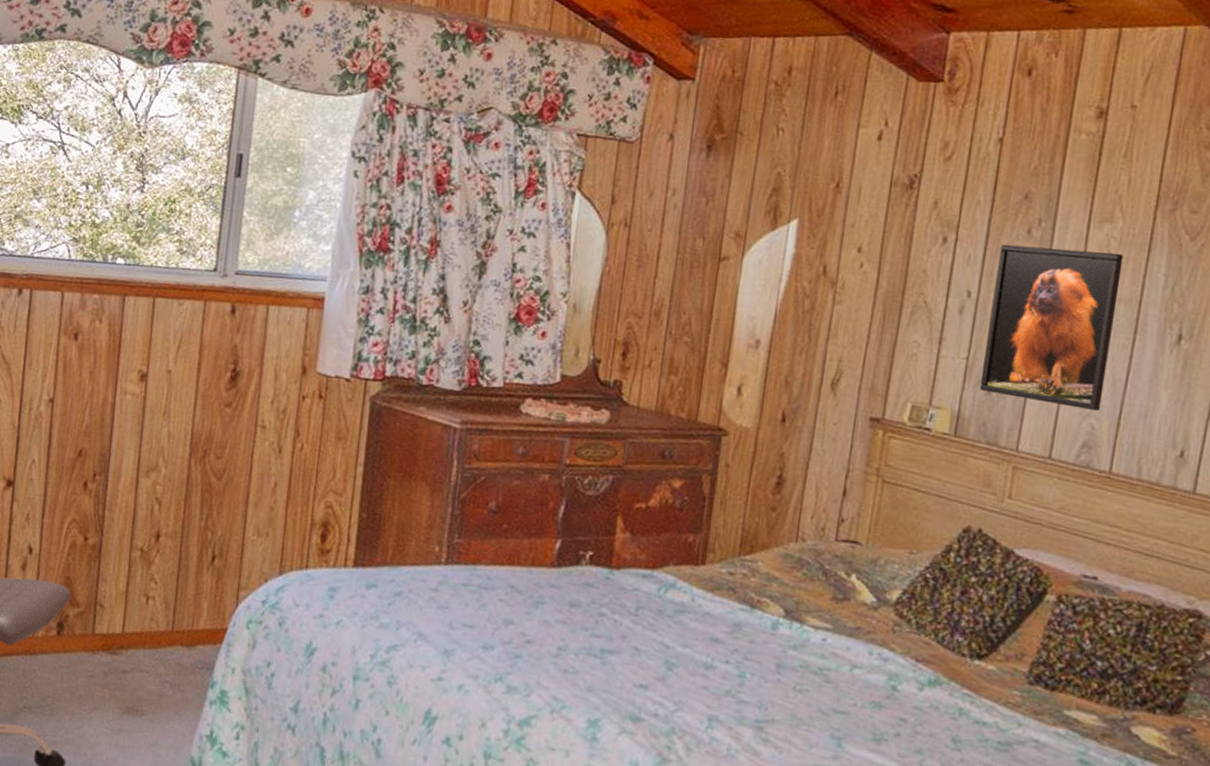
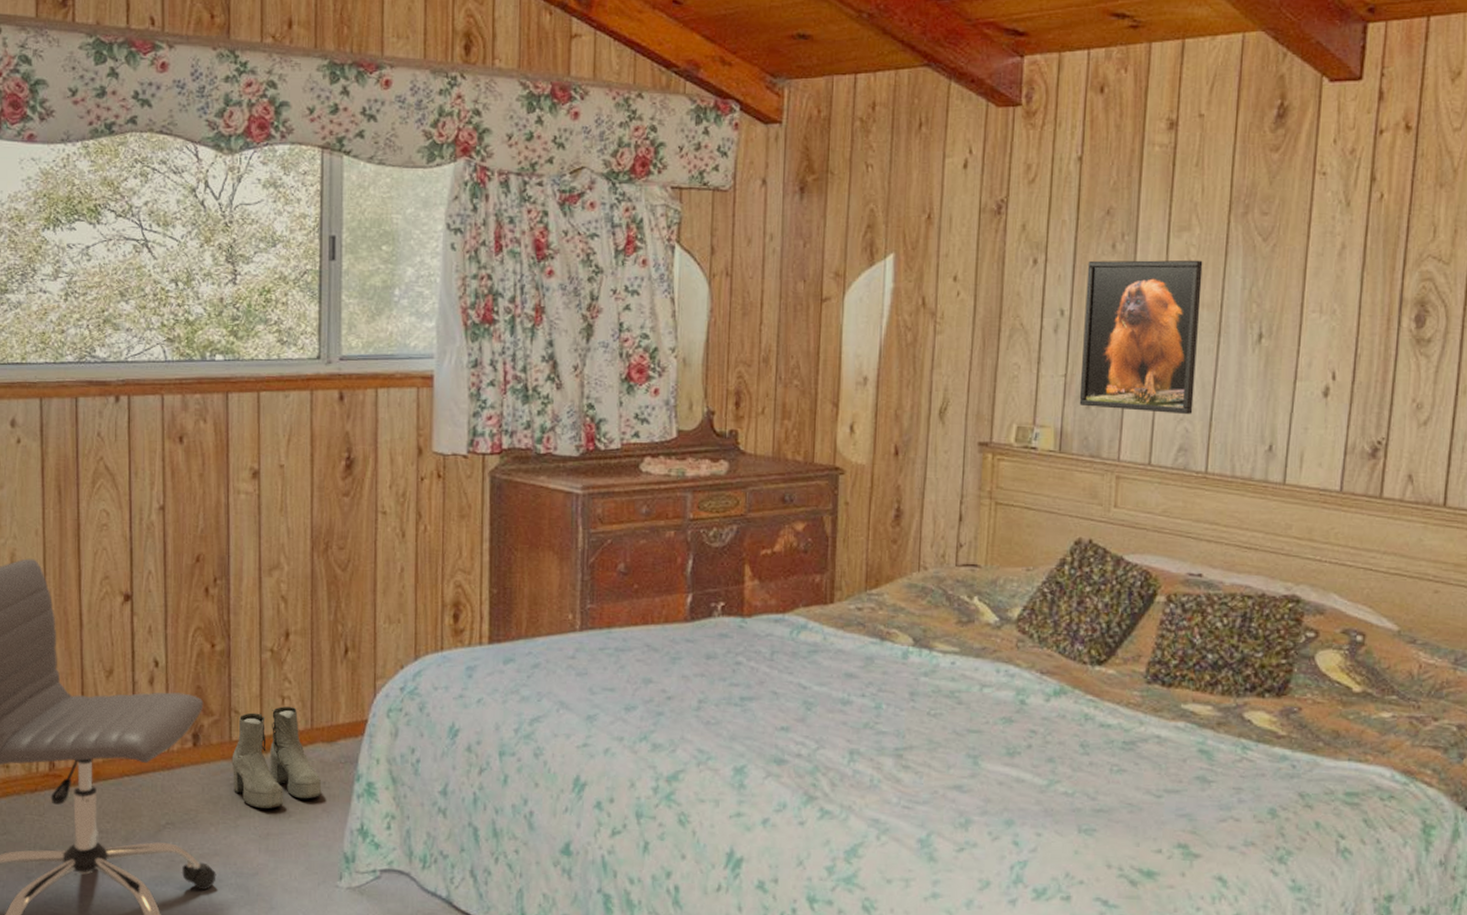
boots: none [91,605,176,705] -> present [231,706,322,809]

